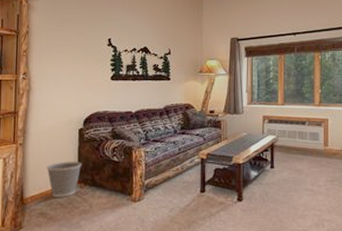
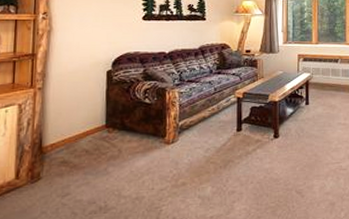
wastebasket: present [46,161,82,197] -> none [70,105,110,144]

